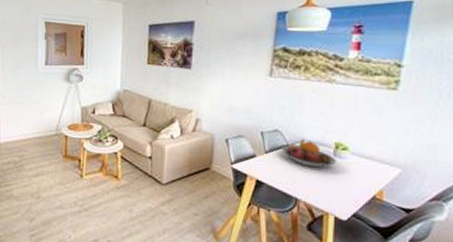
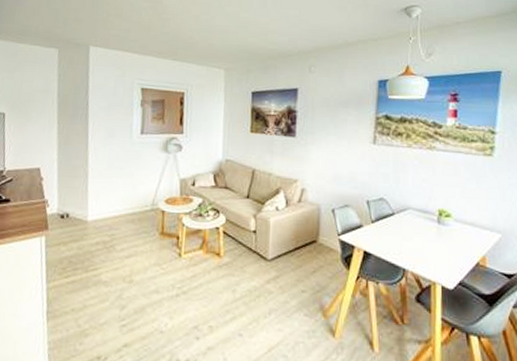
fruit bowl: present [281,139,336,168] -> none [387,207,440,236]

